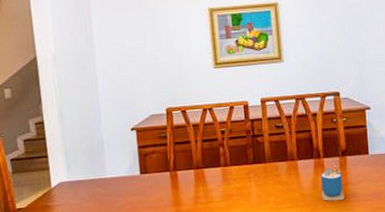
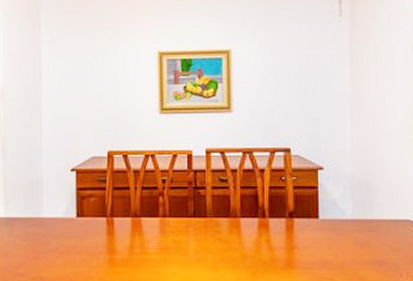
cup: present [320,159,346,201] -> none [264,220,290,265]

